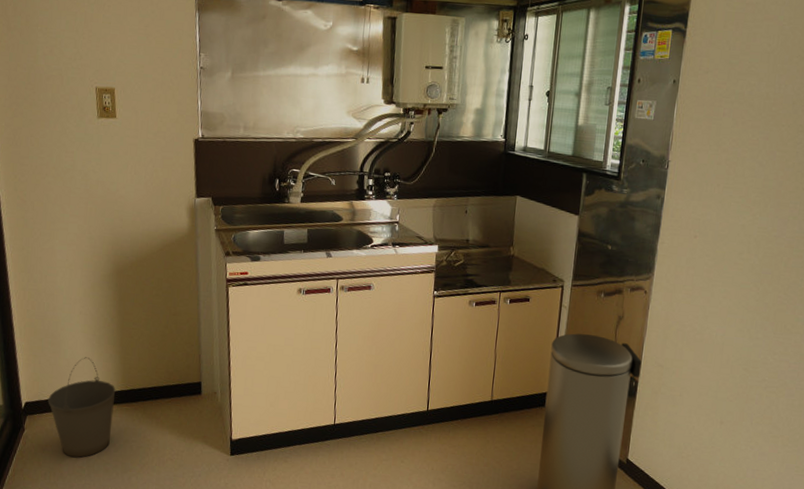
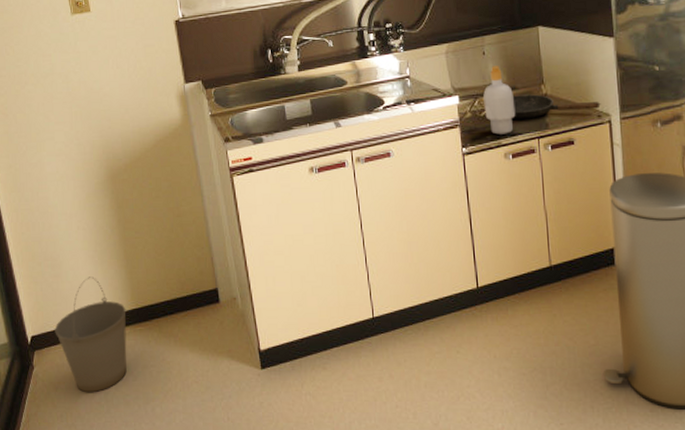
soap bottle: none [458,224,486,285] -> present [483,66,516,135]
frying pan: none [481,252,559,275] -> present [512,94,602,119]

